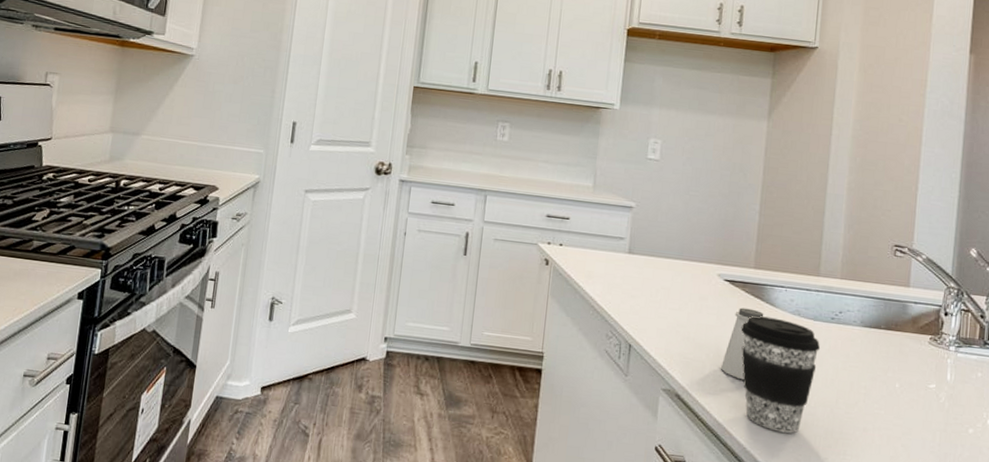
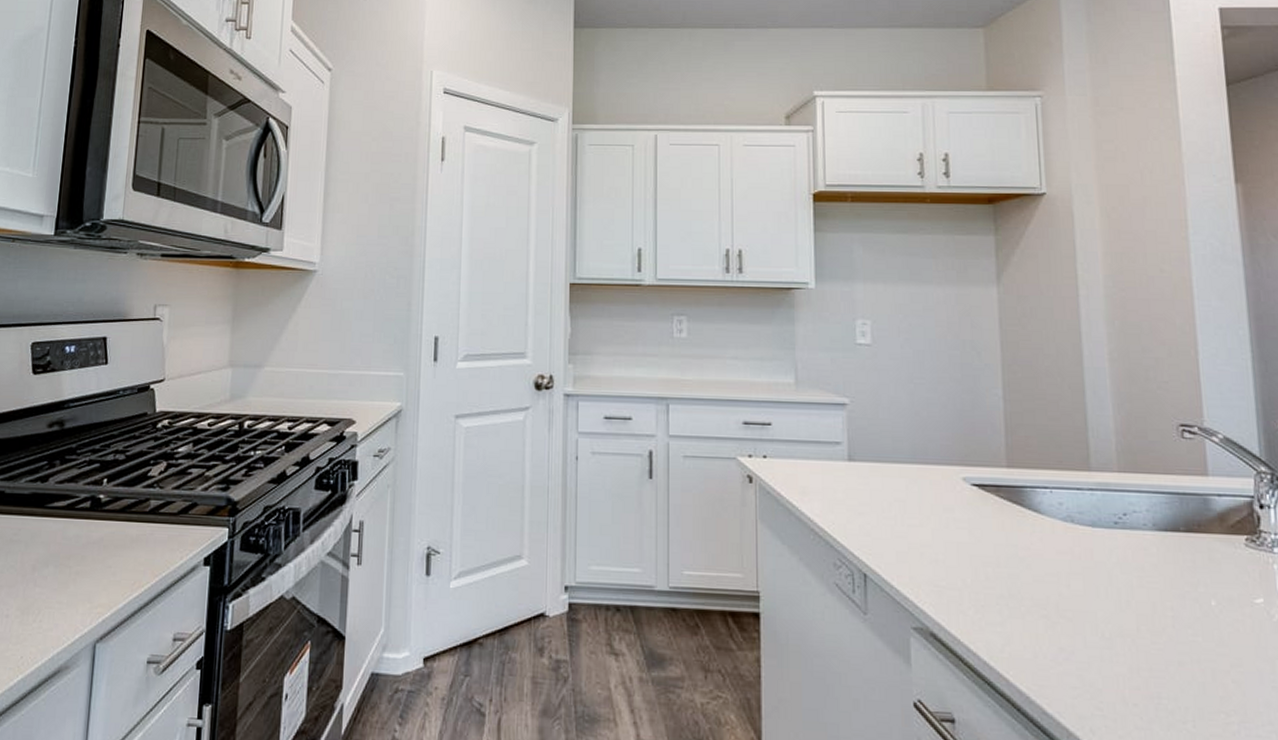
saltshaker: present [720,307,764,380] -> none [982,517,1028,610]
coffee cup: present [740,315,821,433] -> none [1001,526,1107,674]

